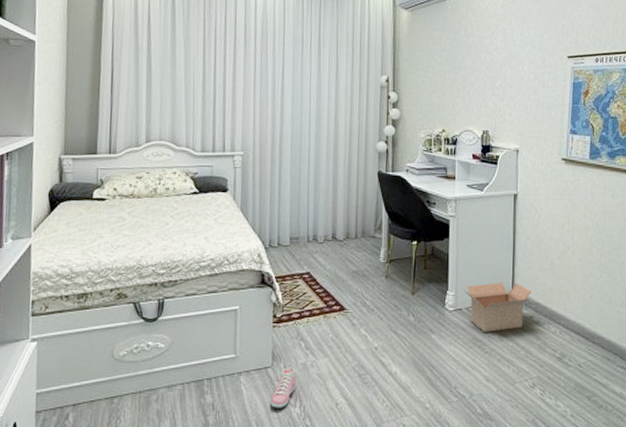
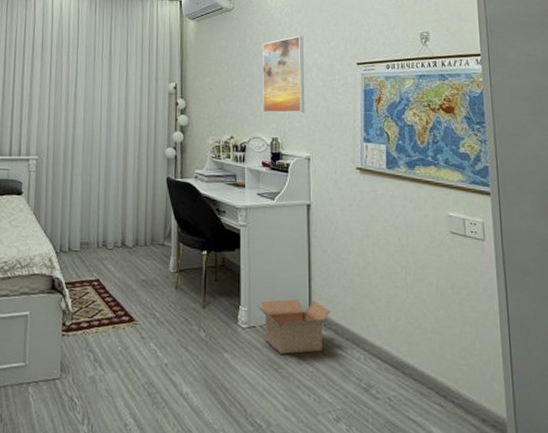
sneaker: present [271,367,297,408] -> none [58,380,85,425]
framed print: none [474,27,517,106] -> present [262,35,305,113]

